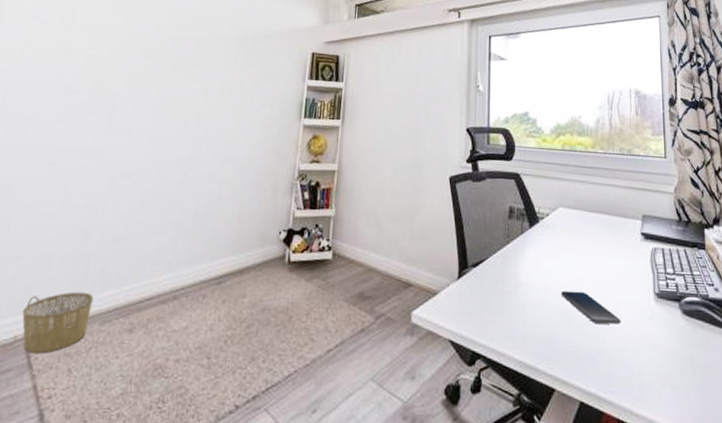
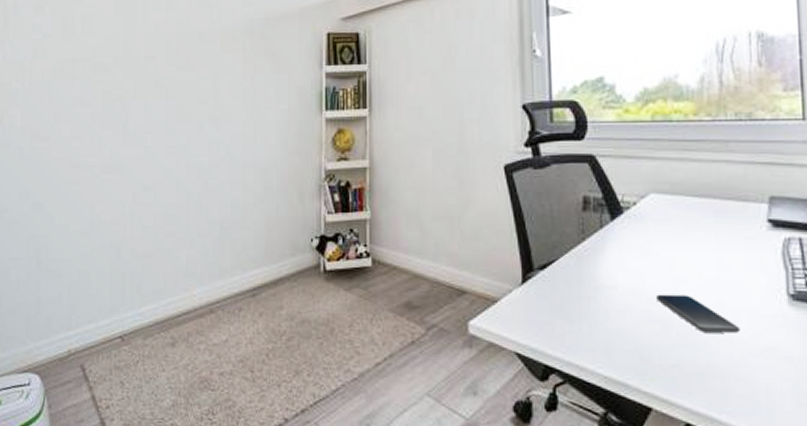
basket: present [21,291,94,354] -> none [71,307,134,367]

